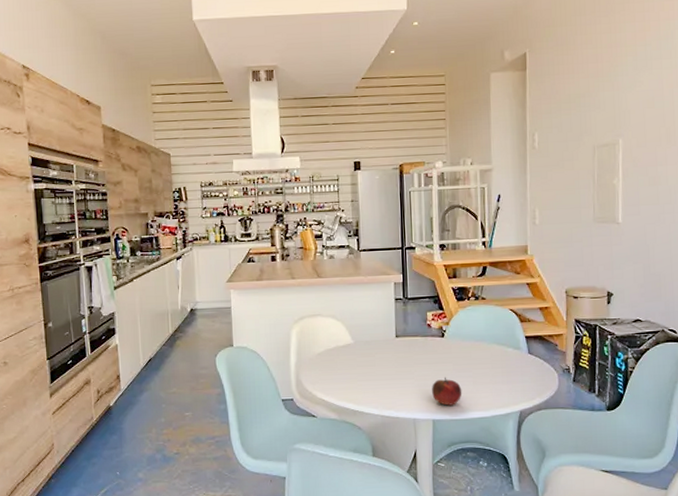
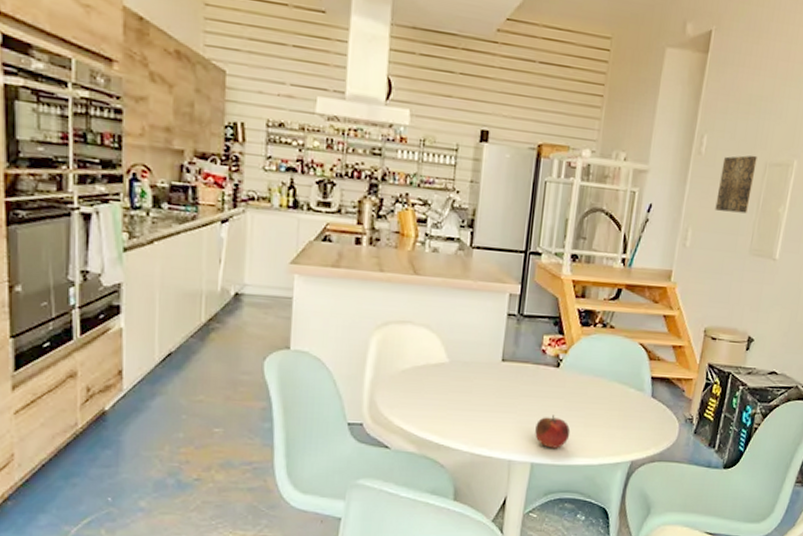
wall art: none [555,141,586,191] -> present [715,155,757,214]

